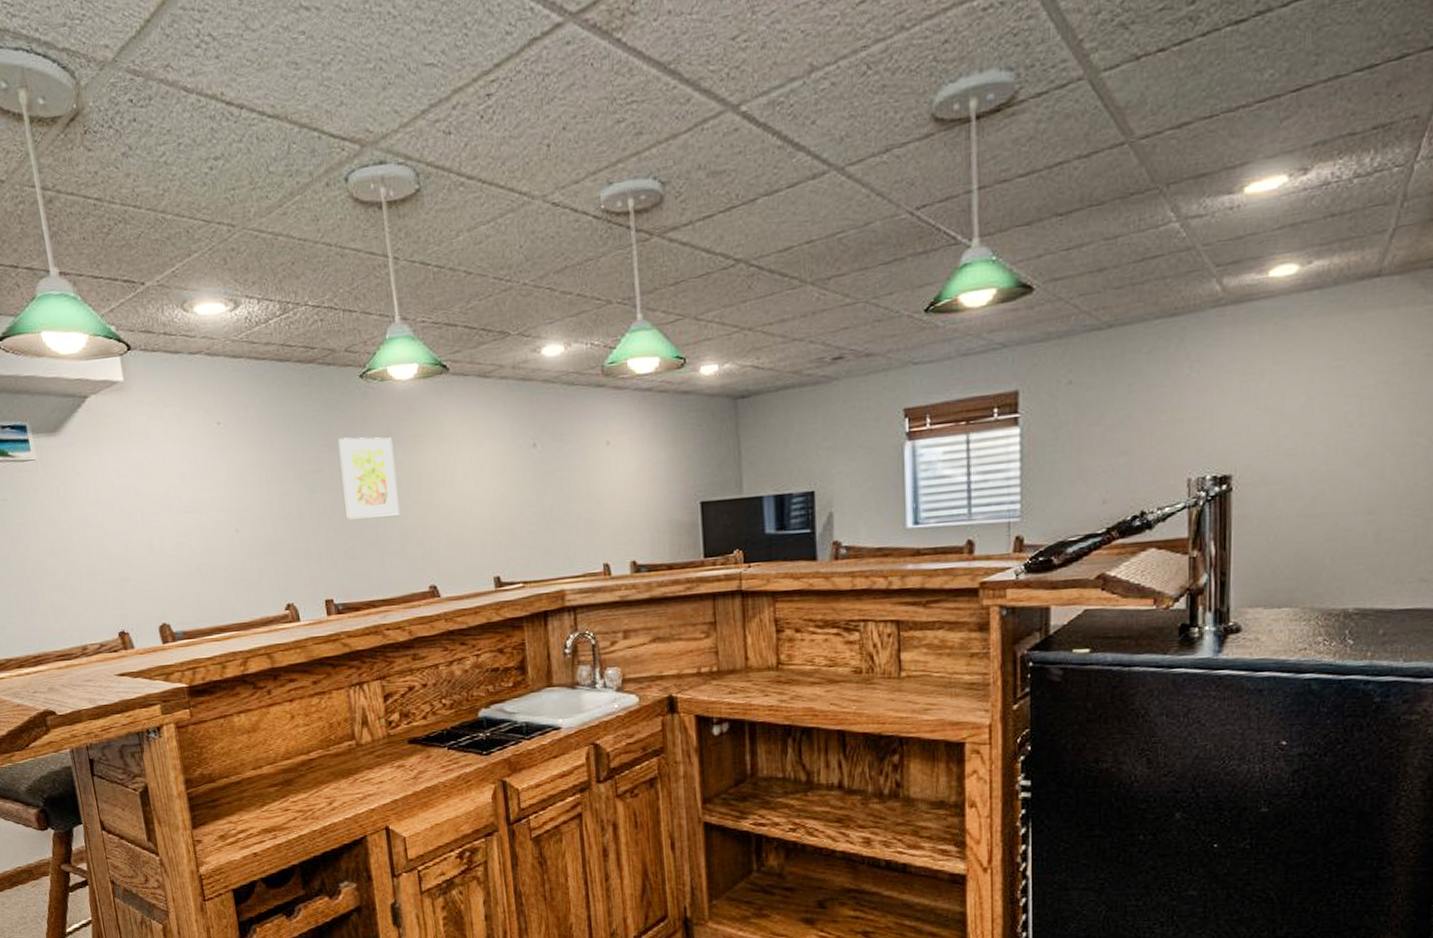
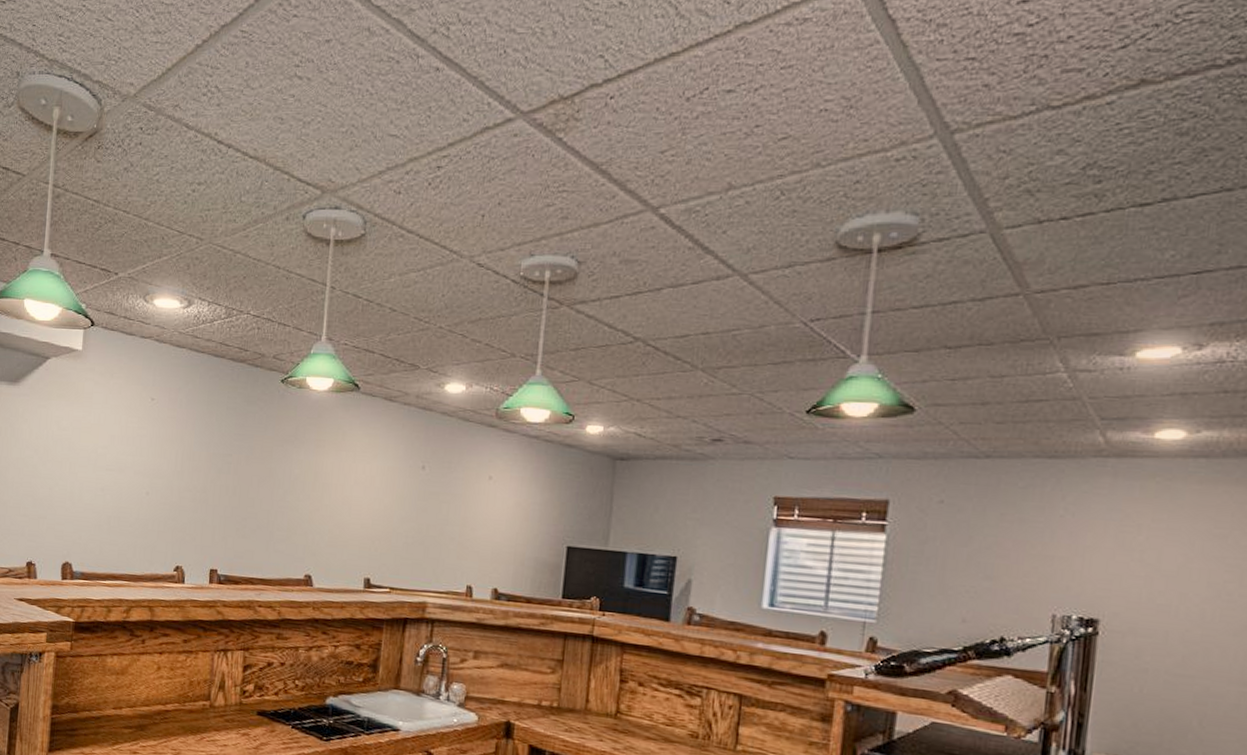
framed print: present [338,437,400,520] -> none [245,431,298,506]

